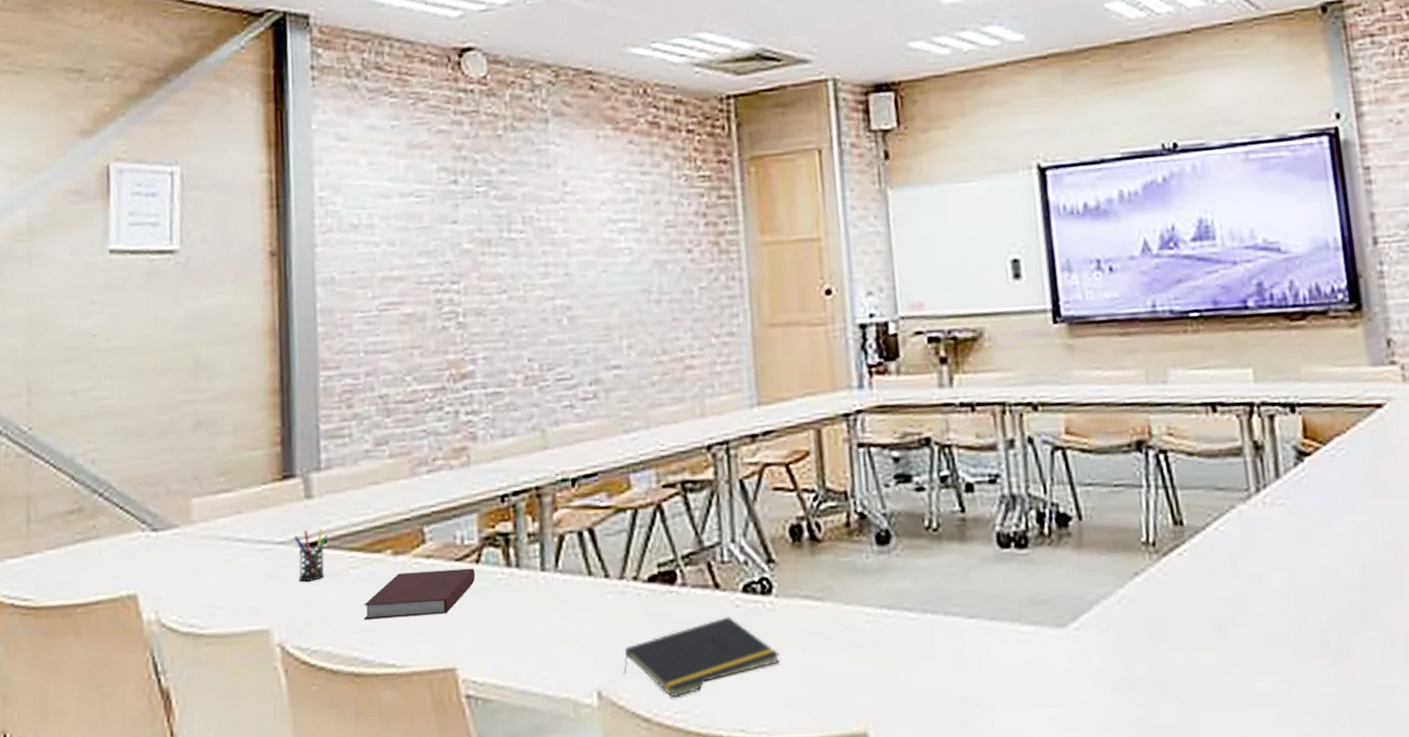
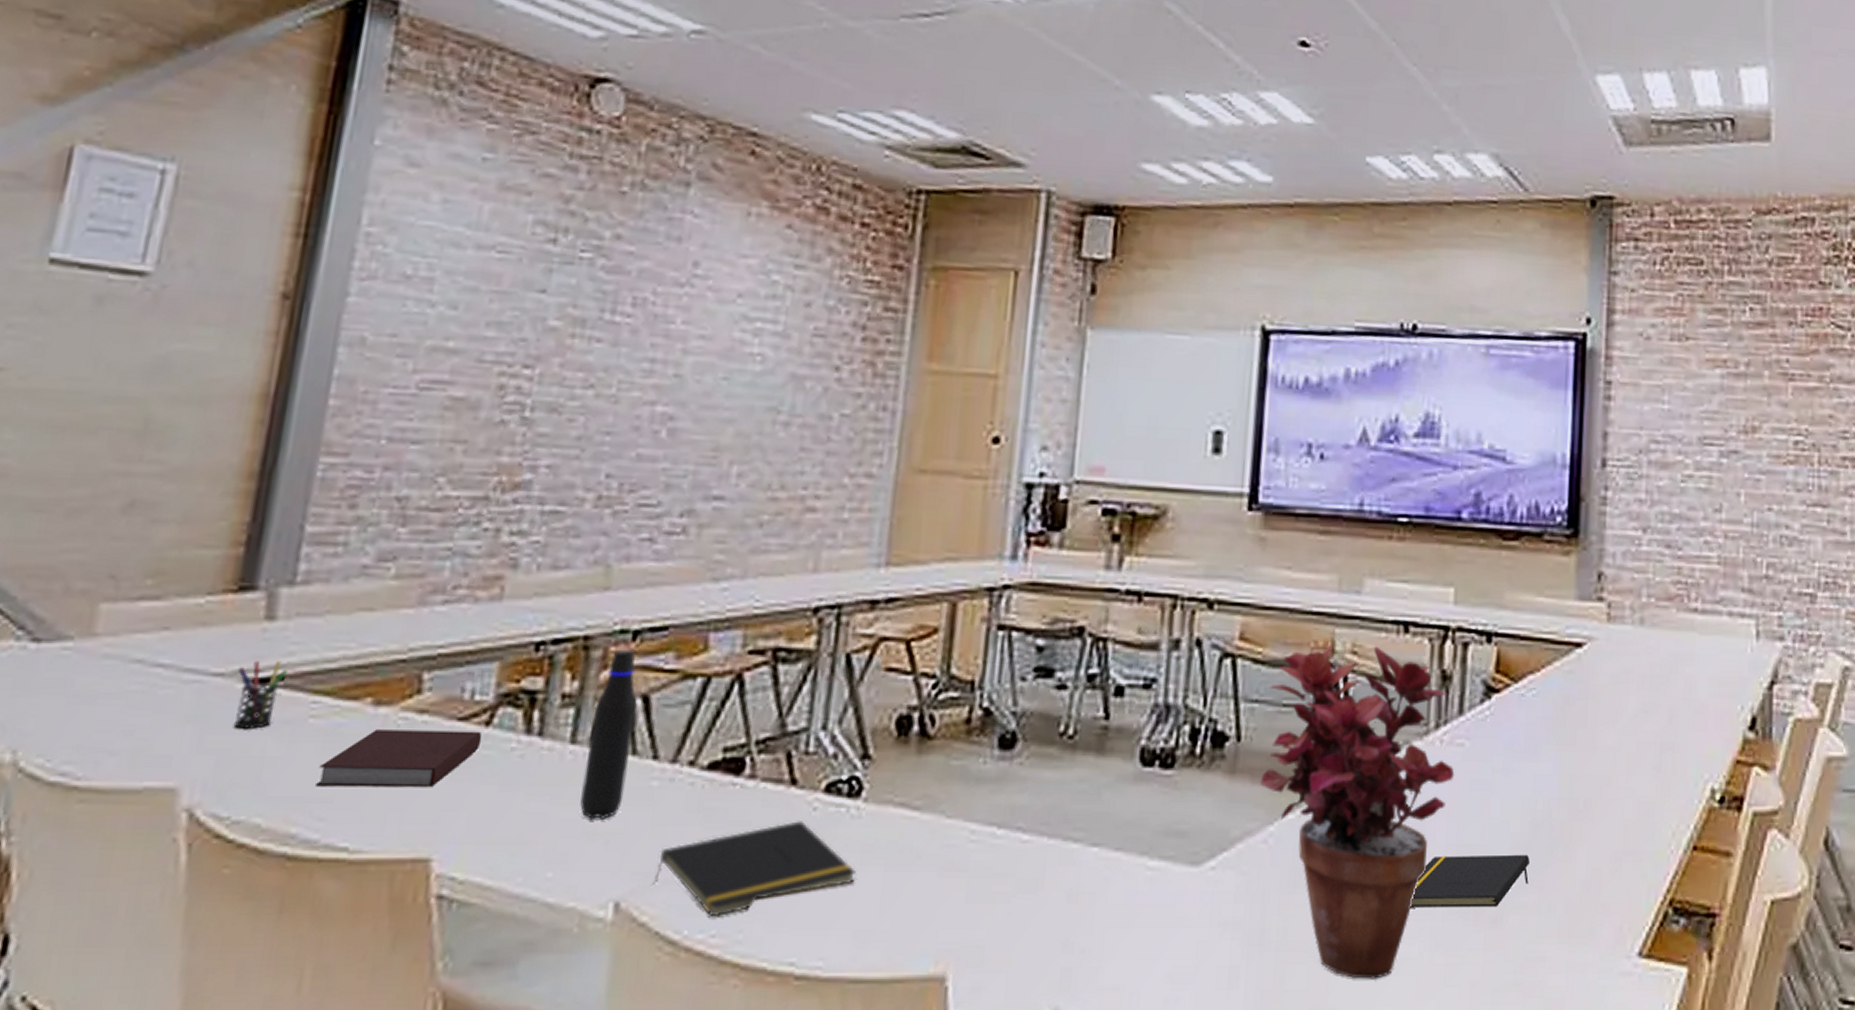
water bottle: none [554,493,589,628] -> present [580,649,637,819]
potted plant: none [1099,427,1281,713] -> present [1260,646,1455,979]
notepad: none [1260,595,1368,649] -> present [1410,854,1530,908]

